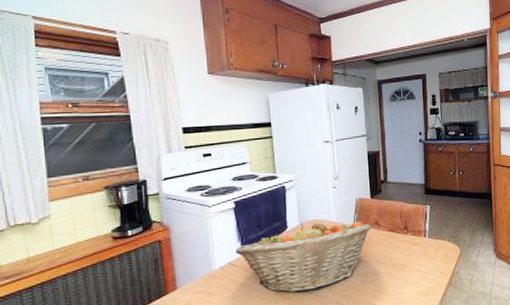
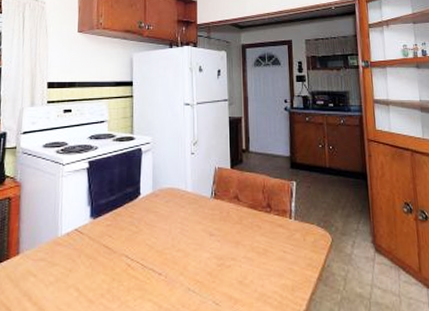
fruit basket: present [236,221,372,293] -> none [84,189,231,272]

